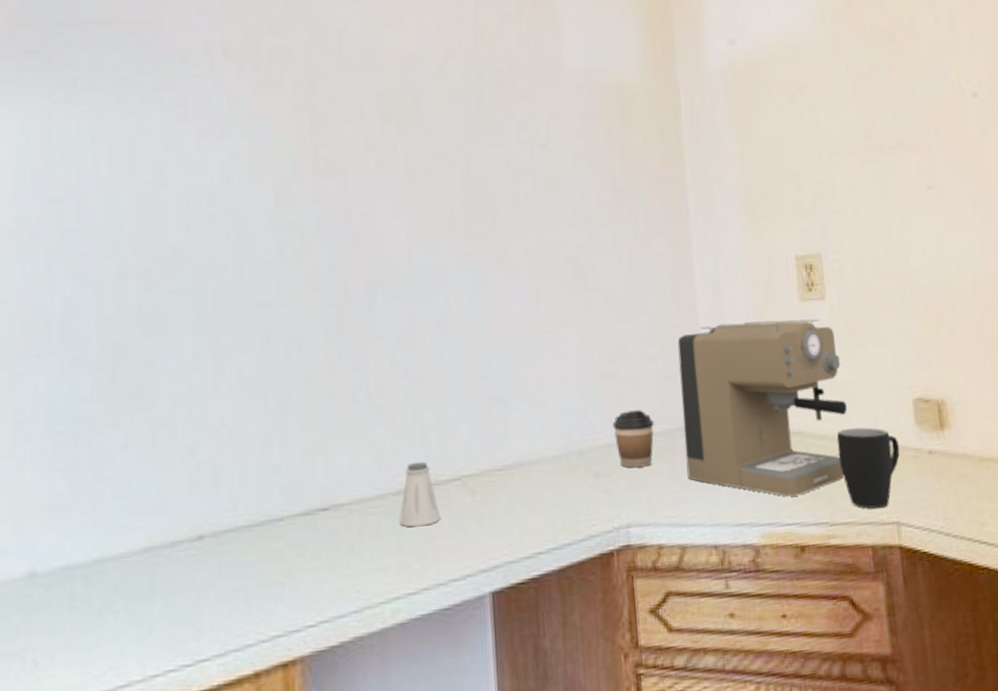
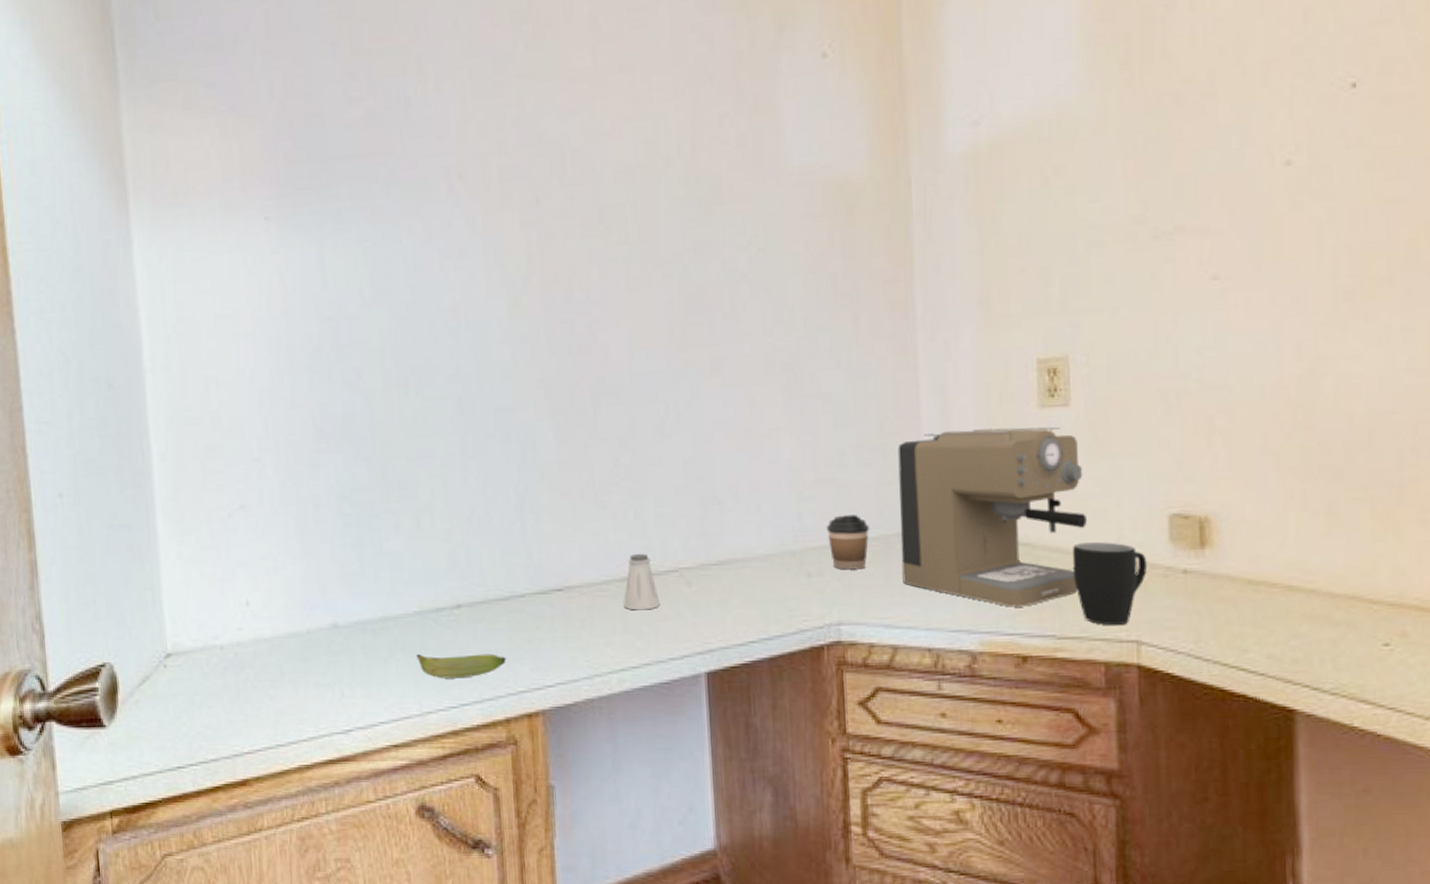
banana: none [142,592,258,631] -> present [417,653,506,679]

